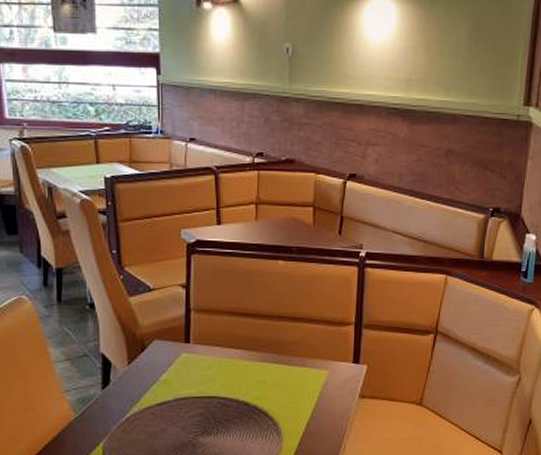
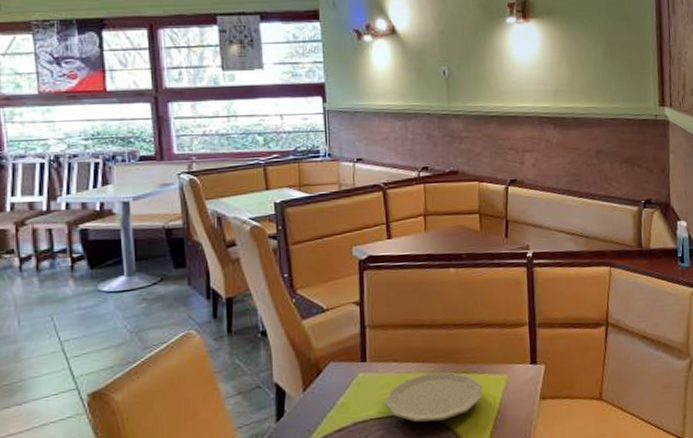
plate: none [205,361,302,406] -> present [384,371,483,423]

